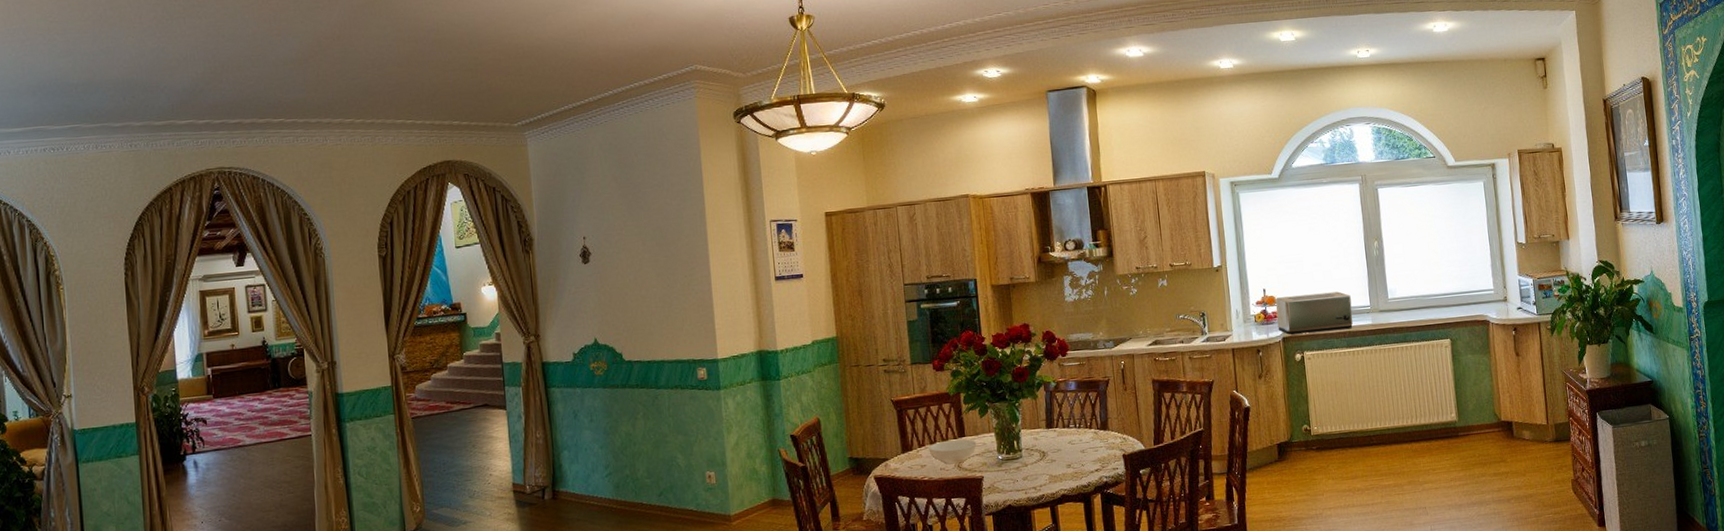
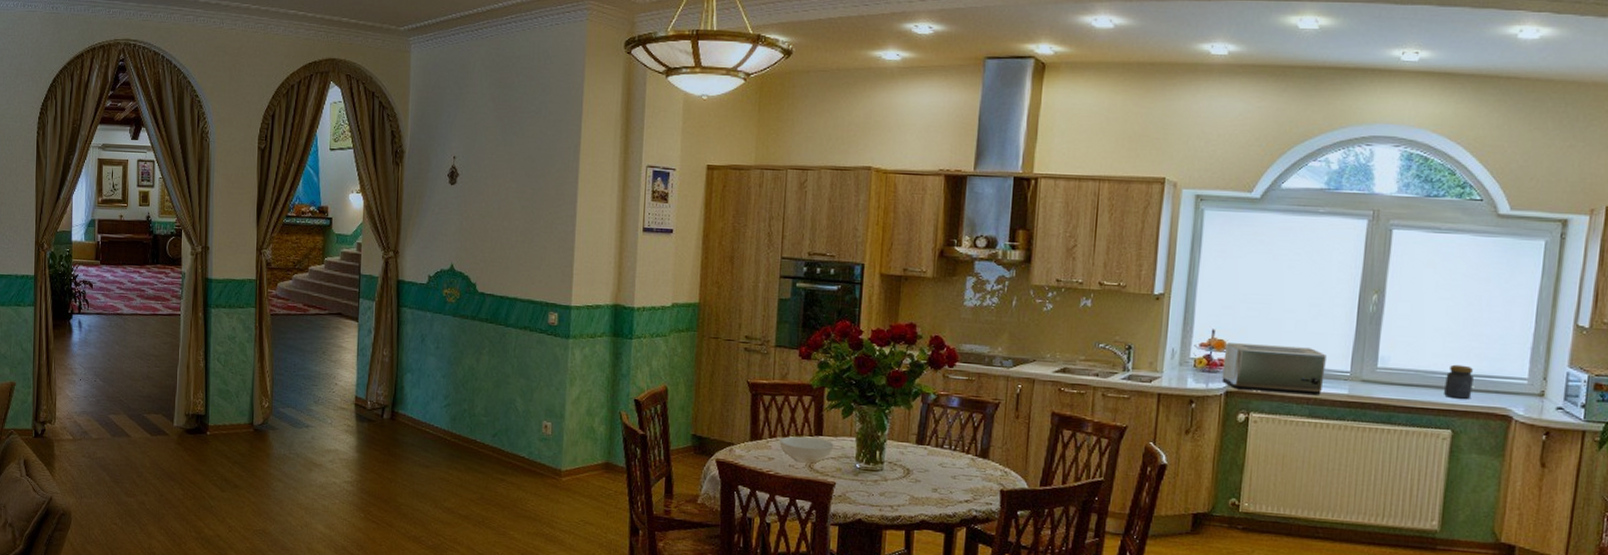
jar: none [1437,286,1458,314] -> present [1444,364,1474,400]

